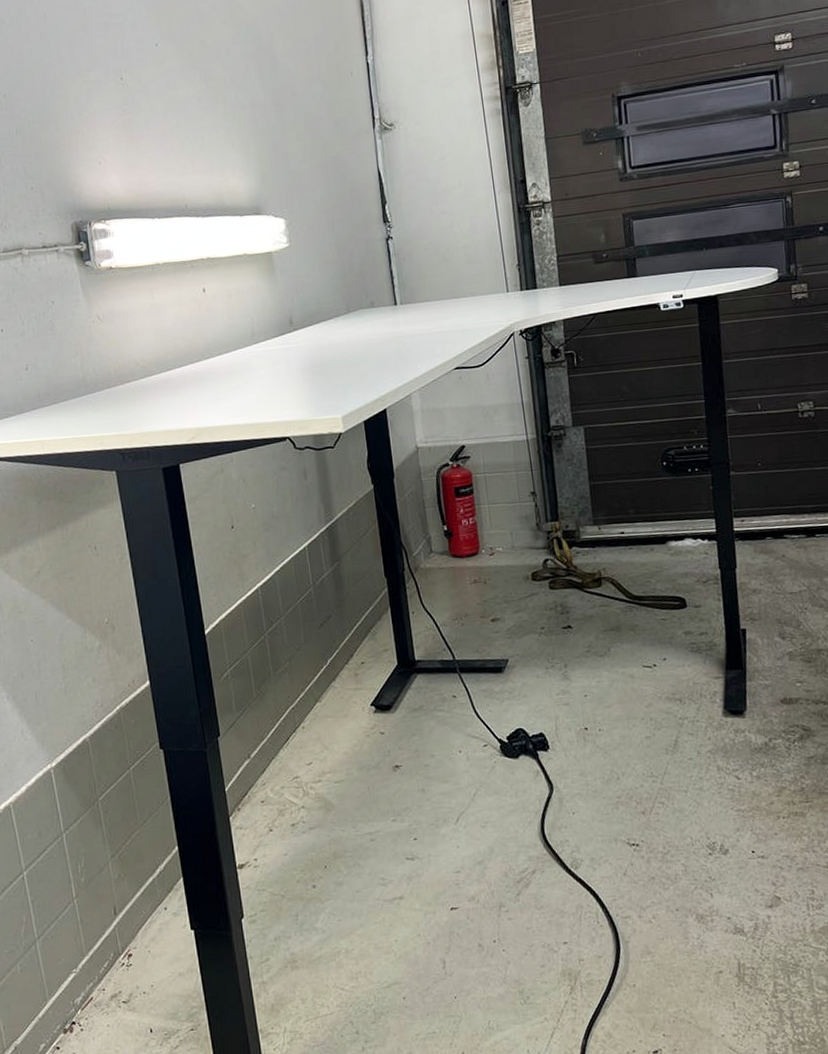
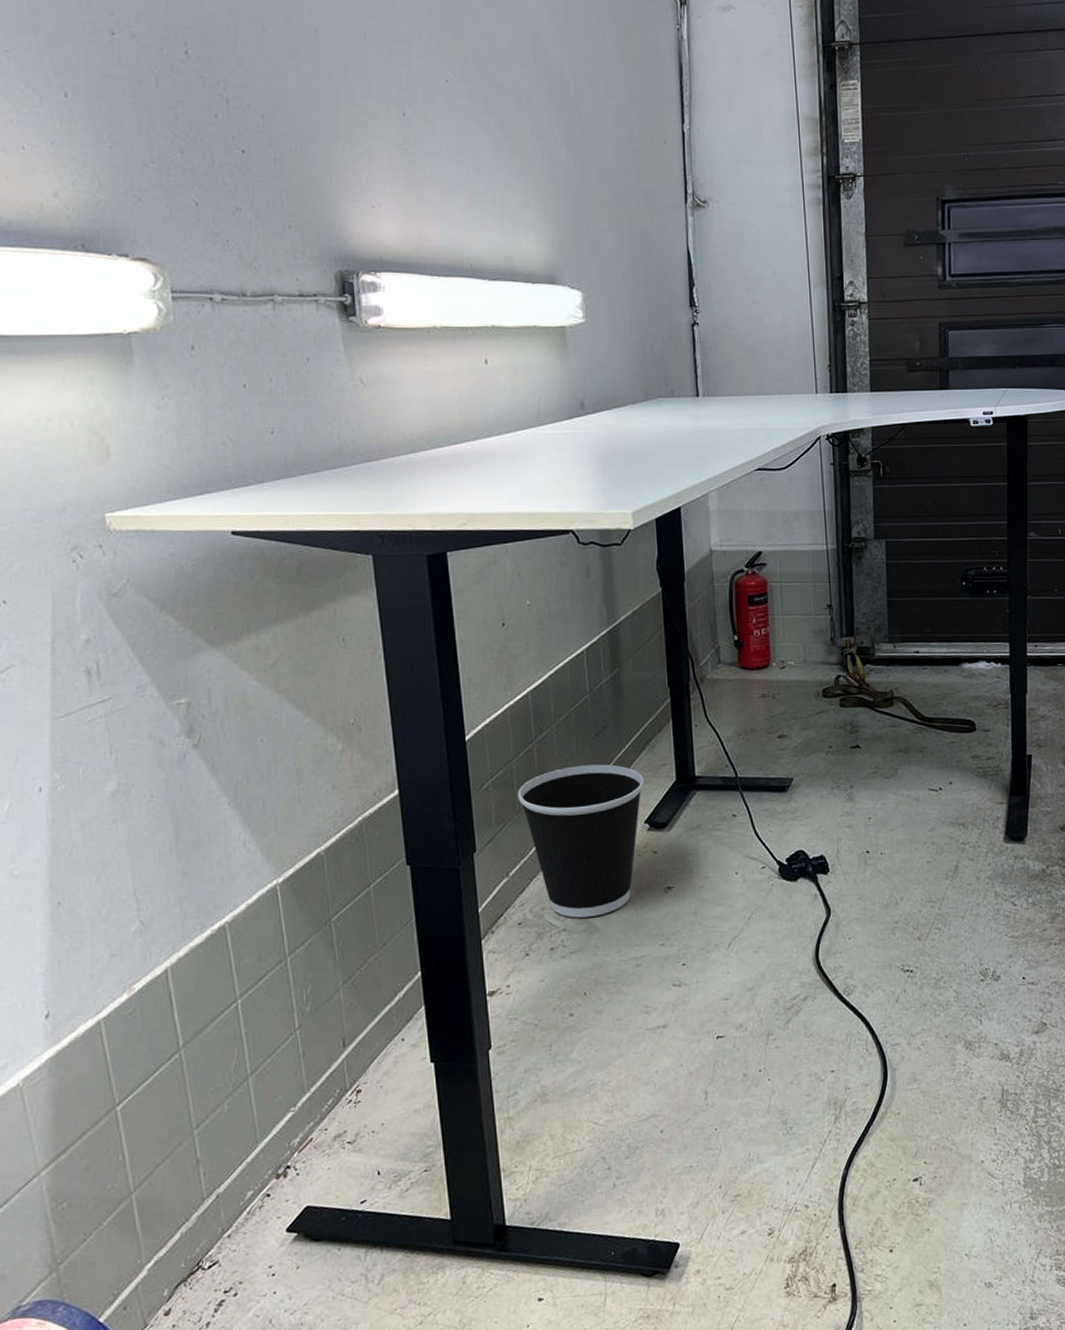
wastebasket: none [254,651,369,796] -> present [518,764,645,918]

